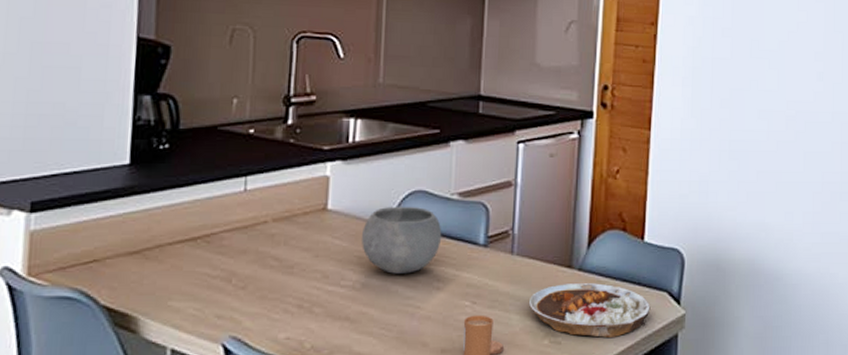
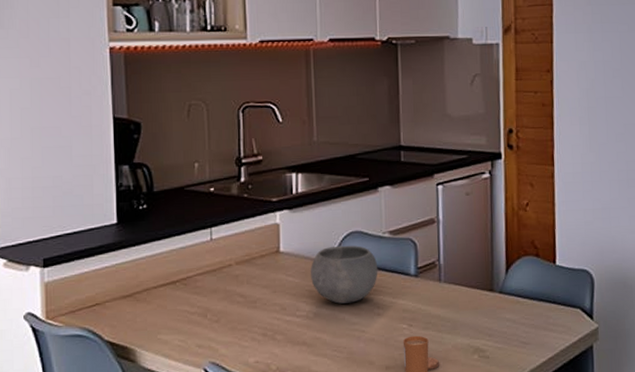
plate: present [529,283,651,339] -> none [458,303,566,352]

